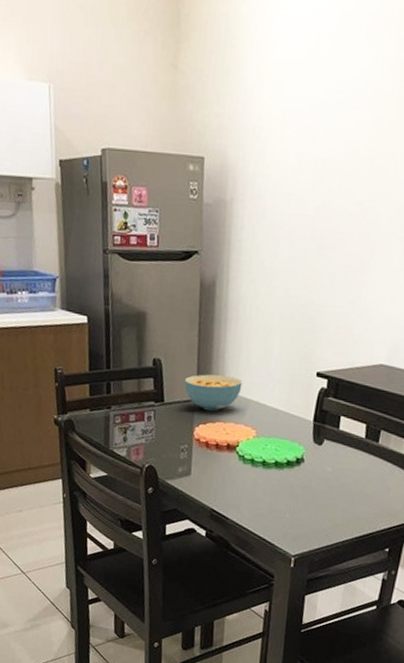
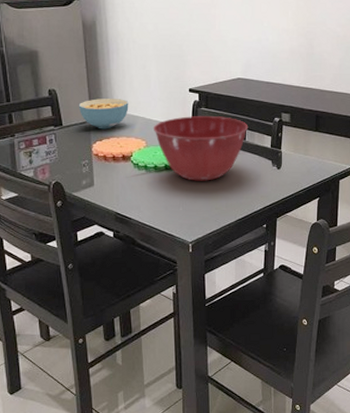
mixing bowl: none [266,405,385,487] -> present [153,116,249,181]

